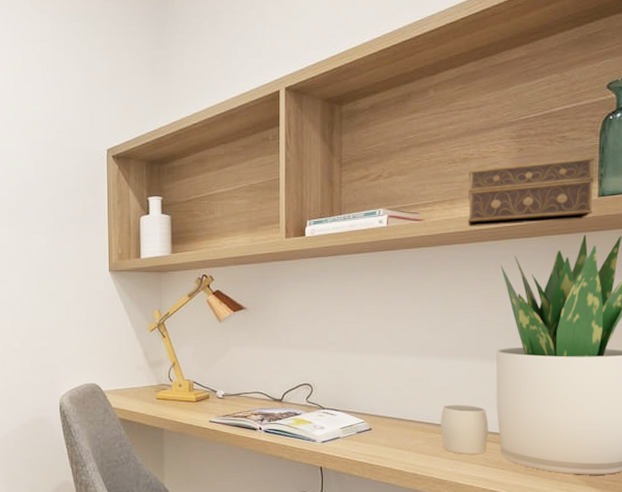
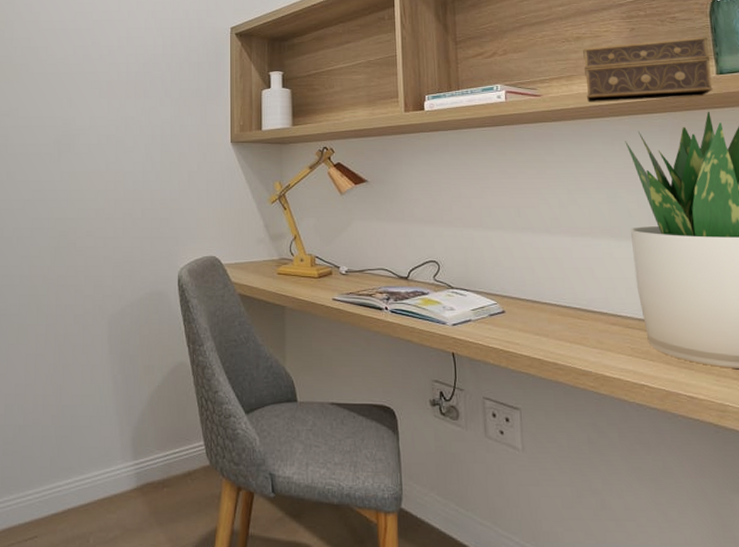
mug: present [440,404,489,454] -> none [577,286,632,343]

